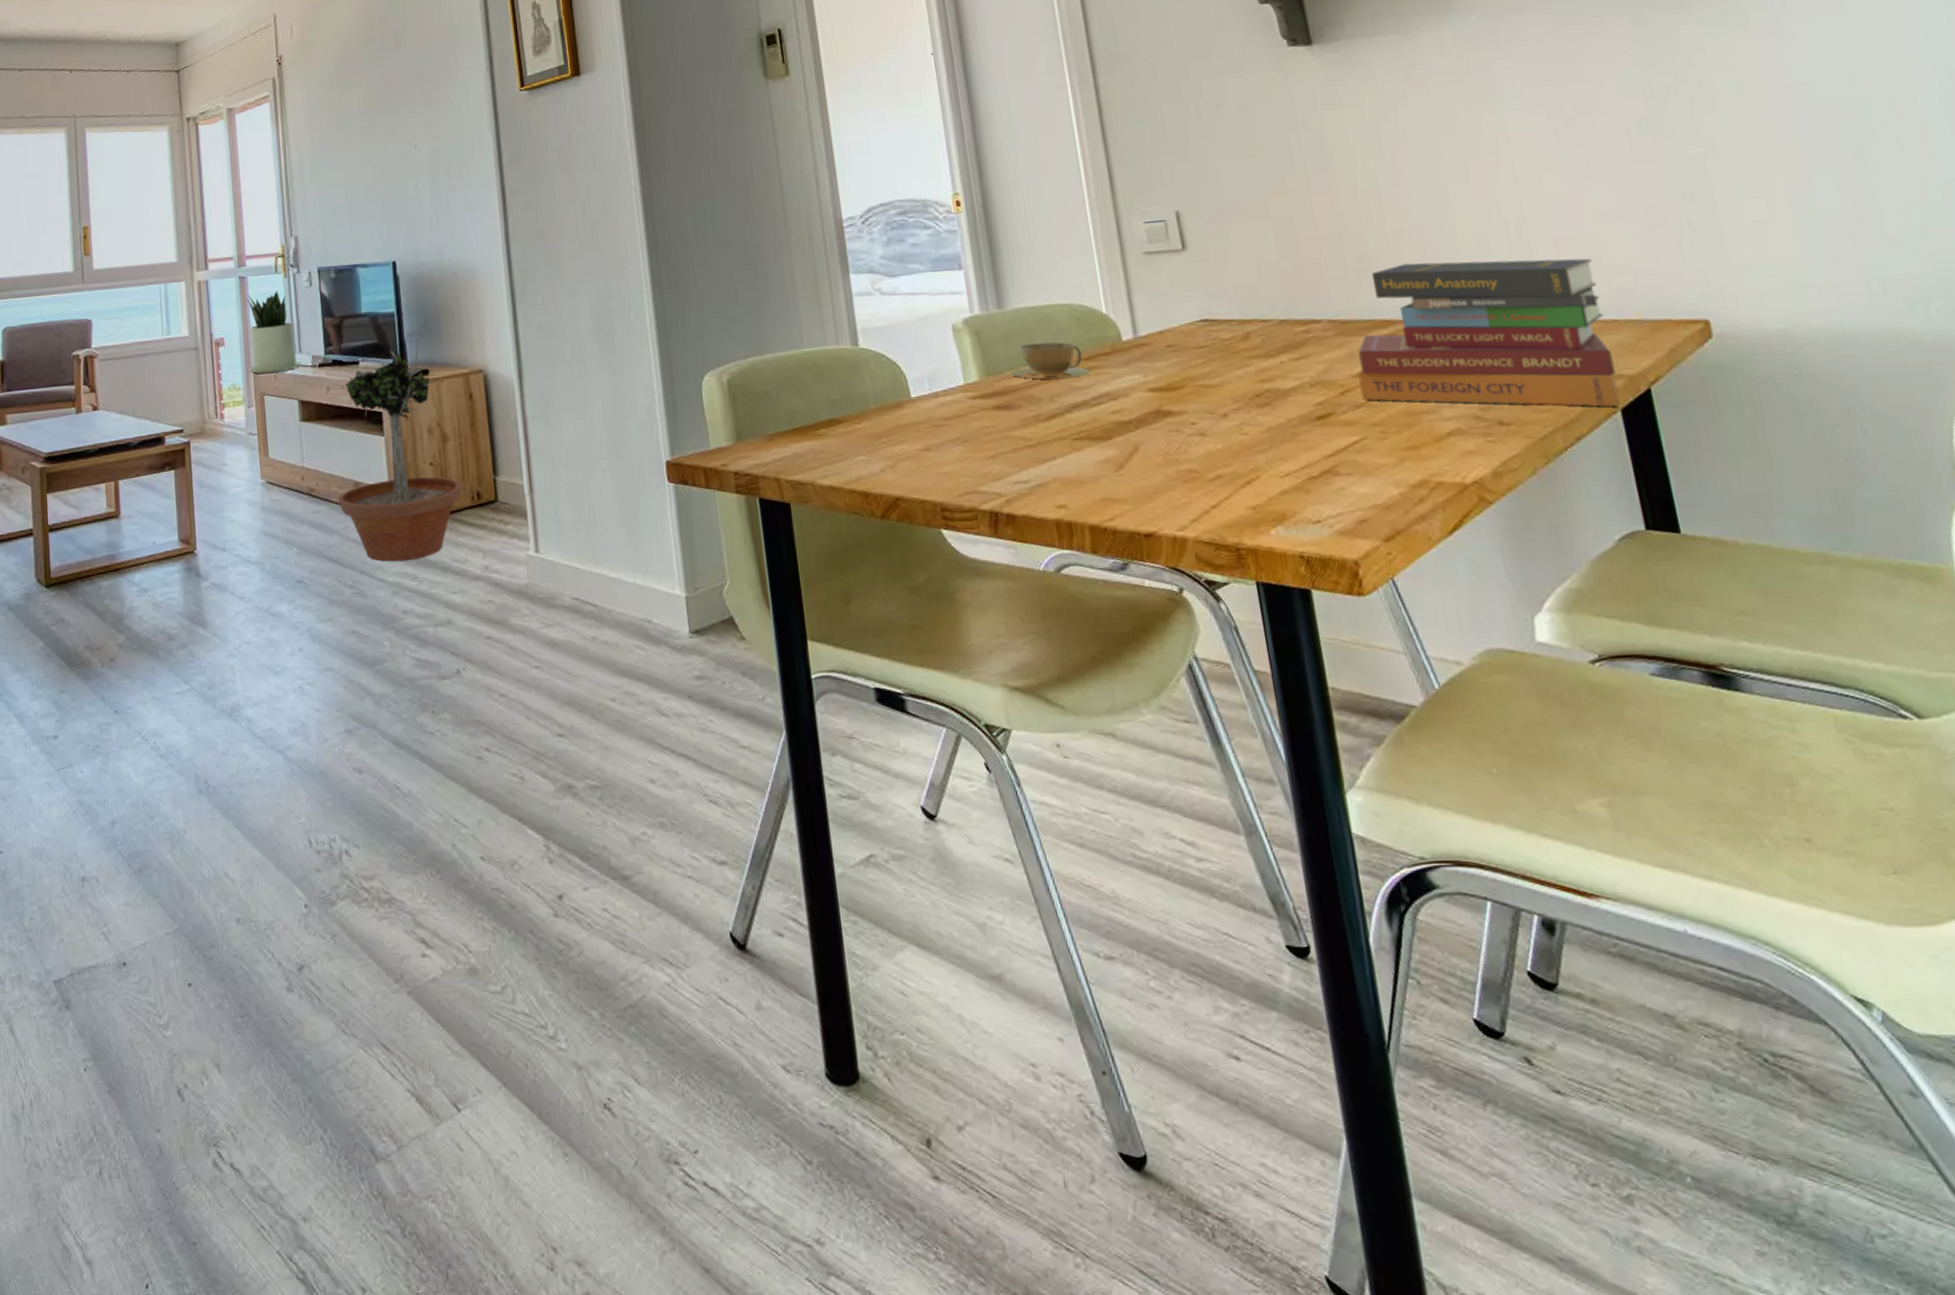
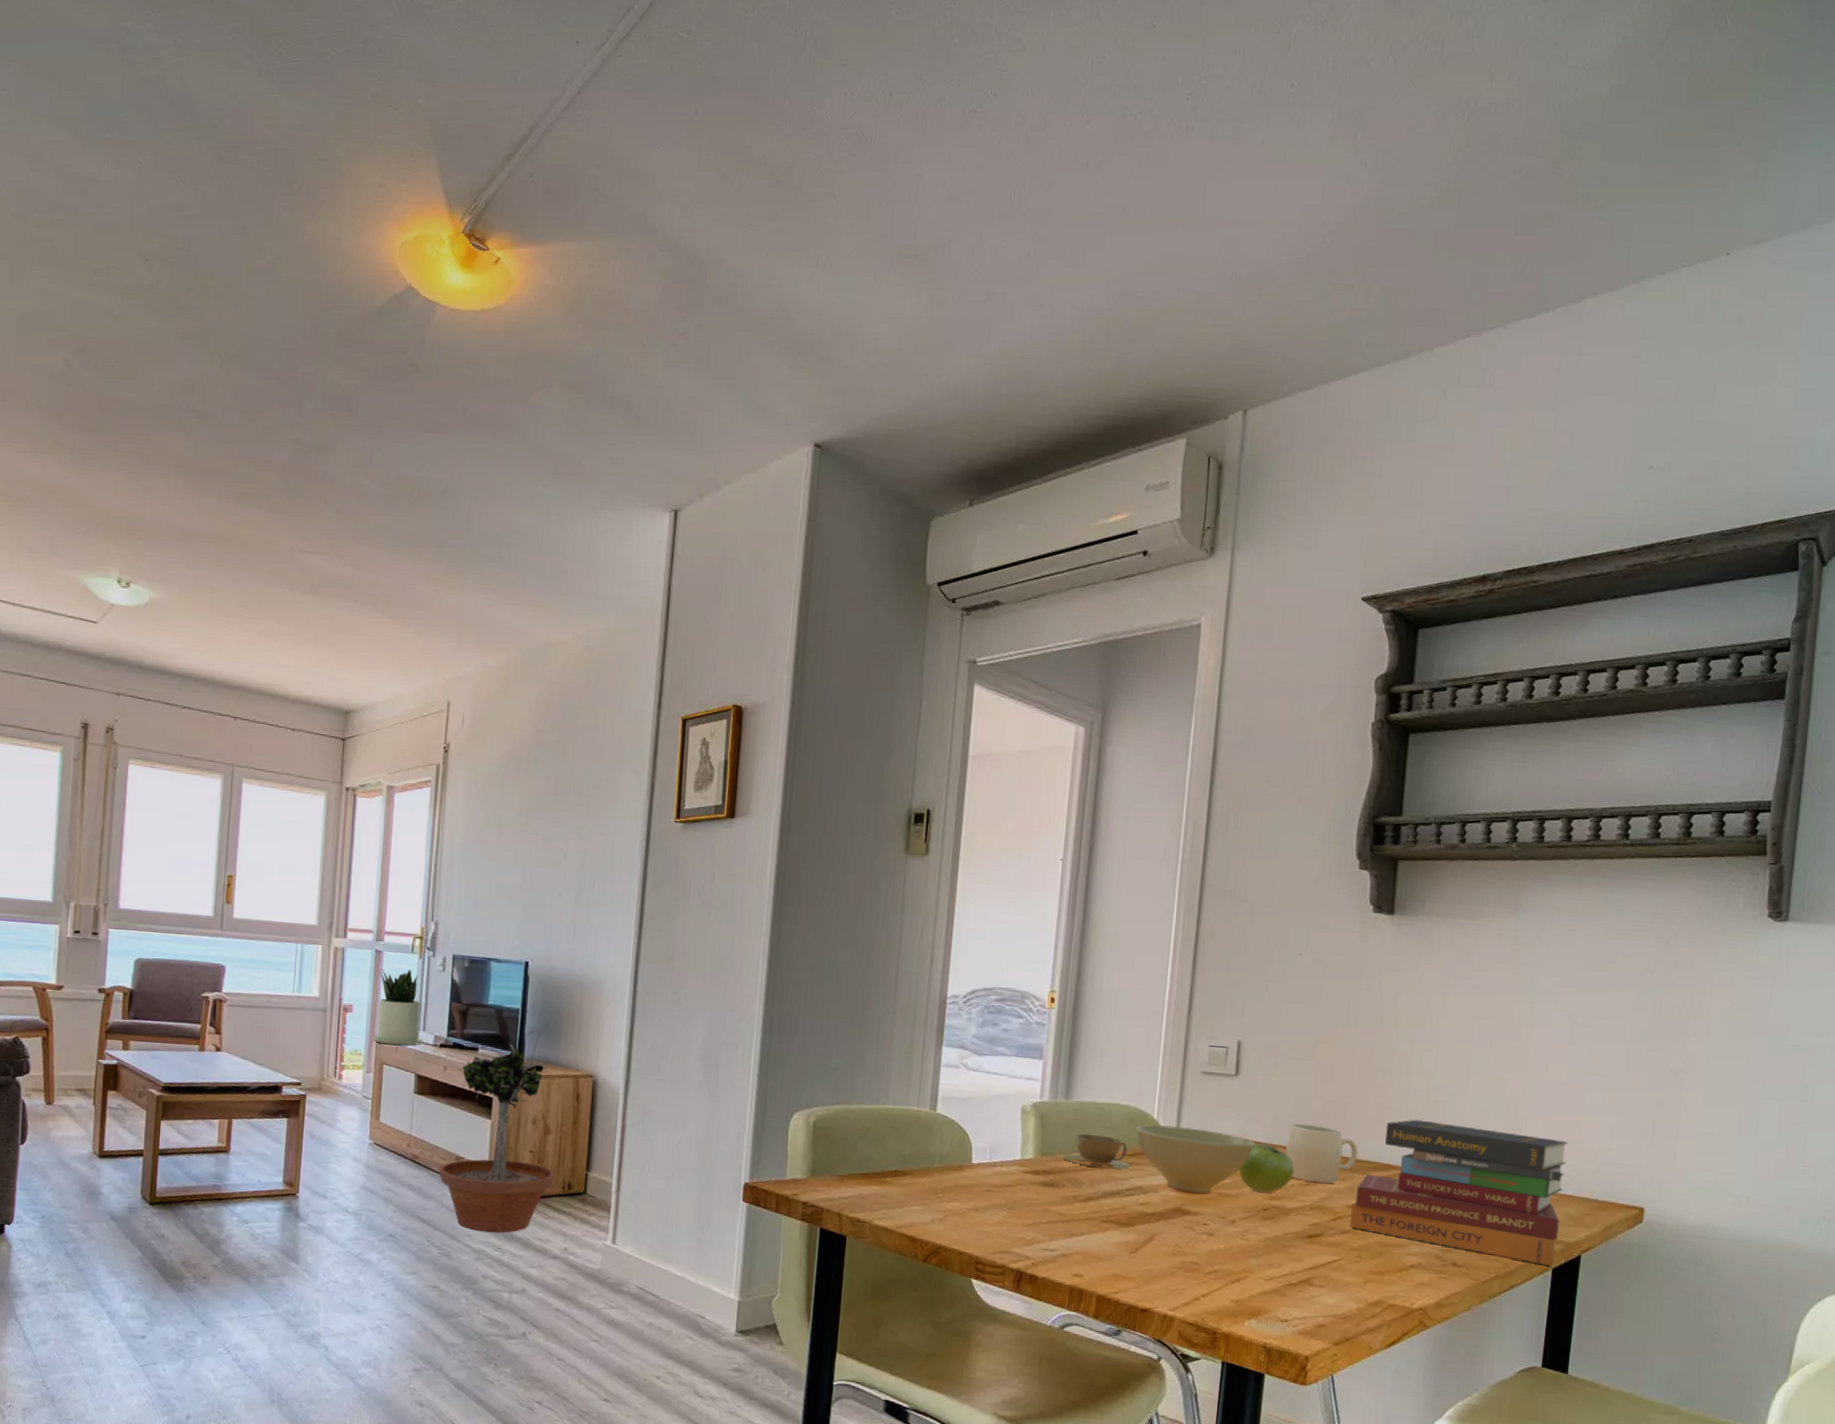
bowl: none [1085,315,1227,390] -> present [1136,1124,1256,1194]
fruit: none [1215,320,1280,377] -> present [1239,1143,1294,1193]
mug: none [1260,289,1349,356] -> present [1285,1123,1358,1184]

